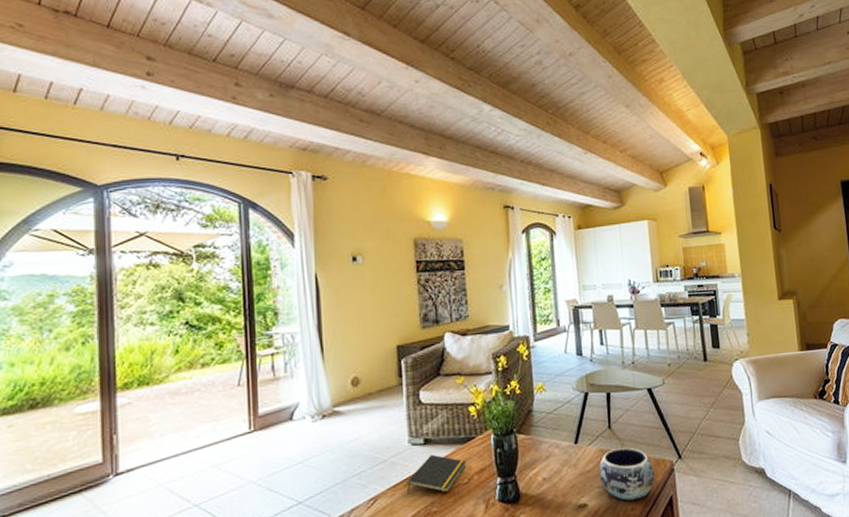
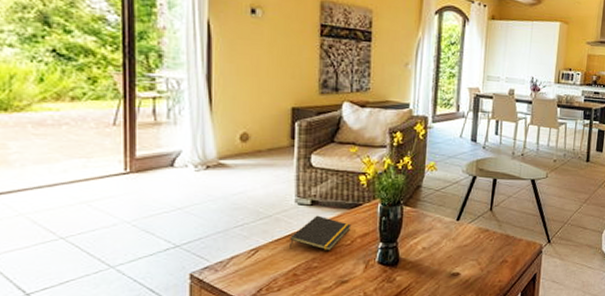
decorative bowl: present [598,447,655,502] -> none [474,229,525,275]

